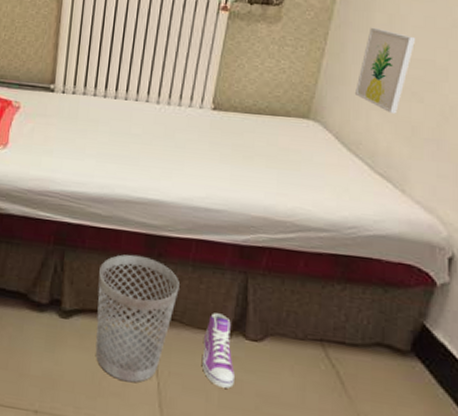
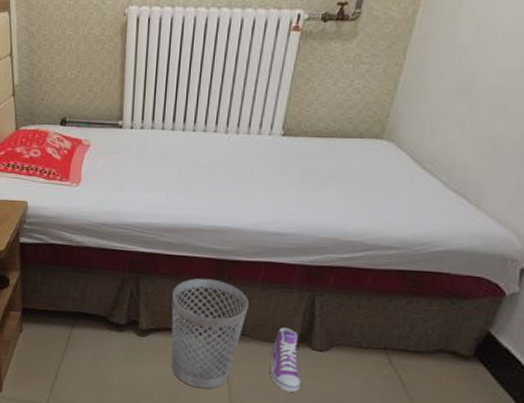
wall art: present [355,27,416,114] -> none [434,36,506,128]

